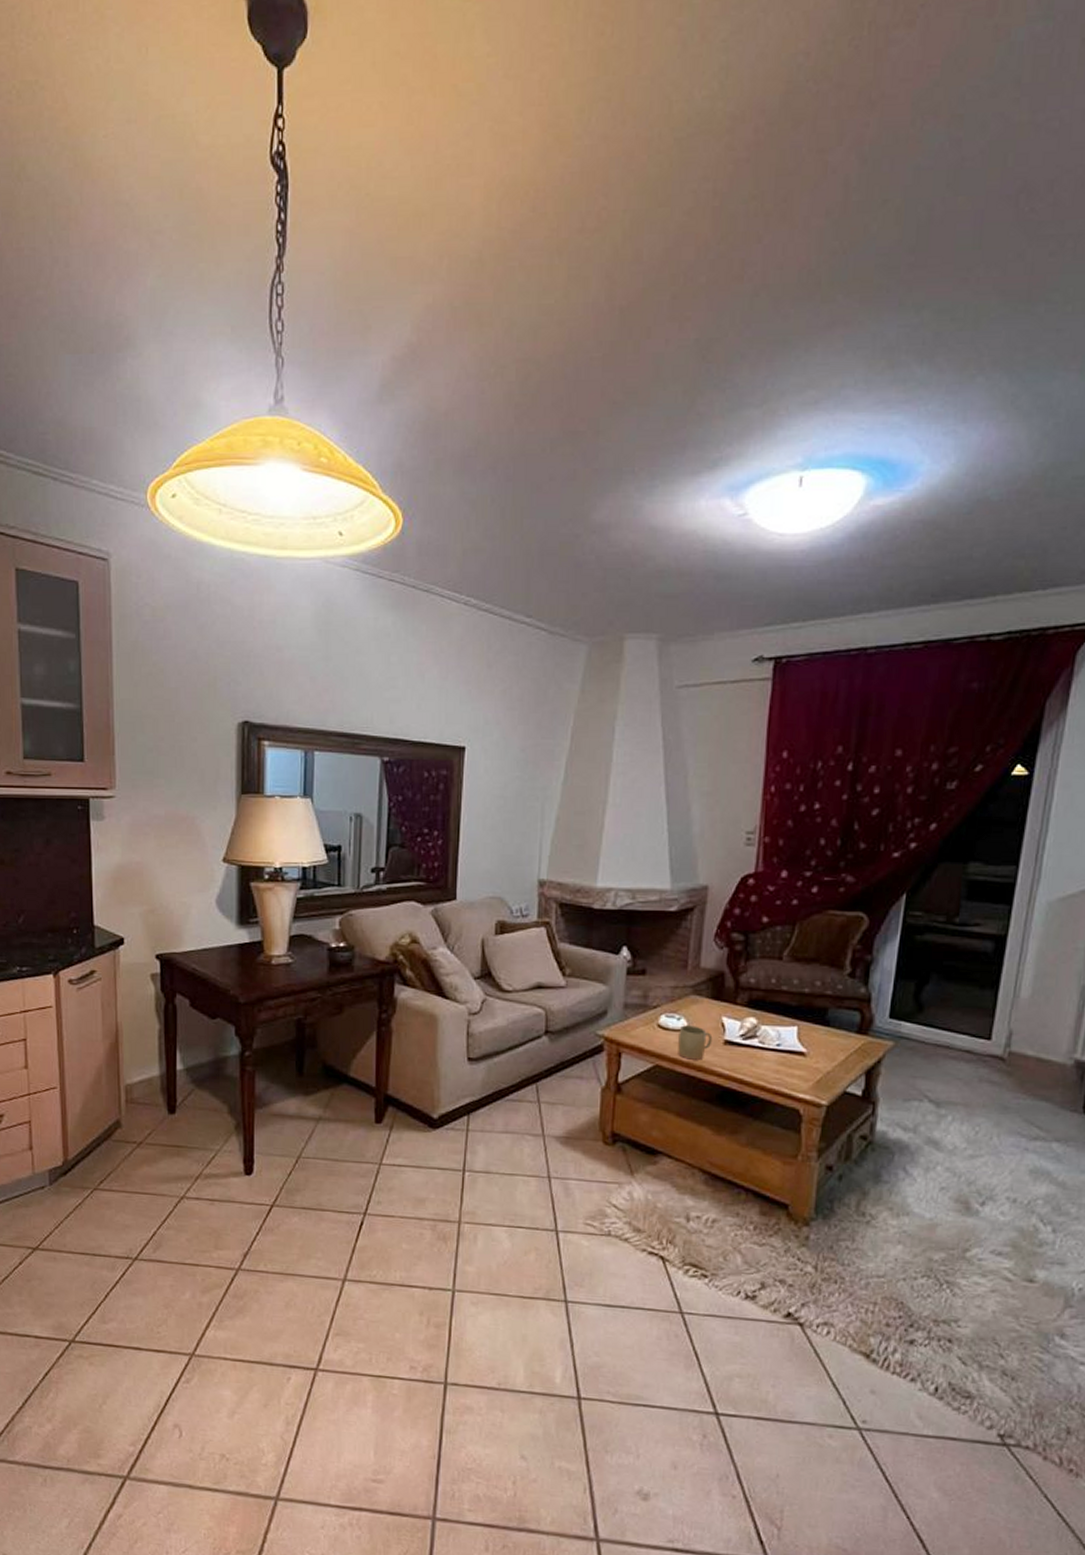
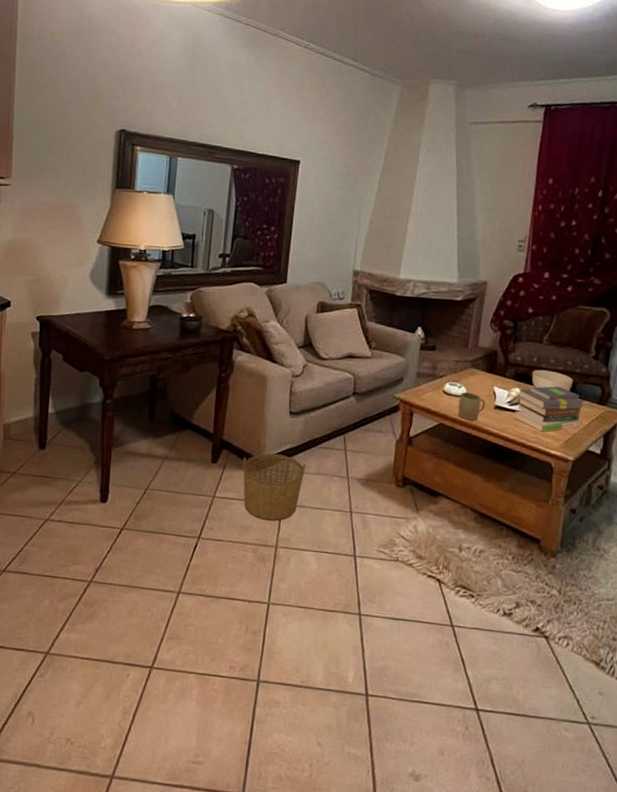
basket: none [413,1109,491,1191] -> present [242,453,306,521]
books: none [749,1013,838,1071] -> present [514,386,584,432]
bowl: none [770,993,824,1019] -> present [531,369,574,391]

